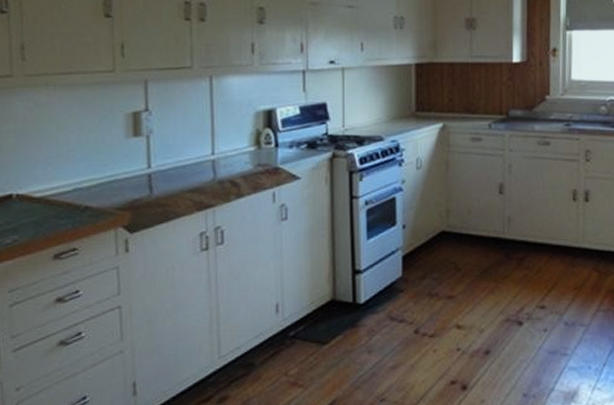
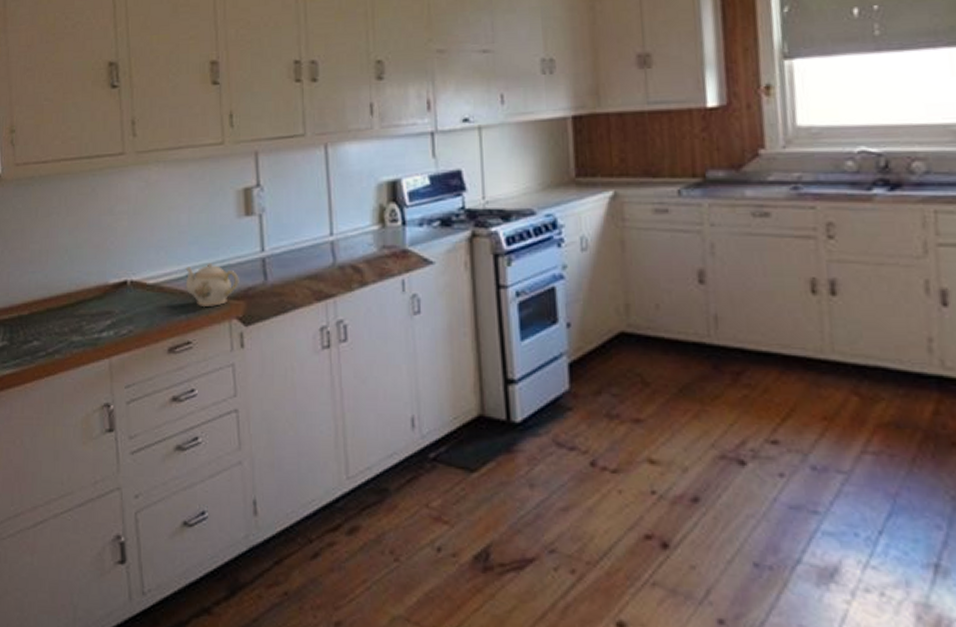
teapot: none [72,178,126,217] -> present [185,262,239,306]

